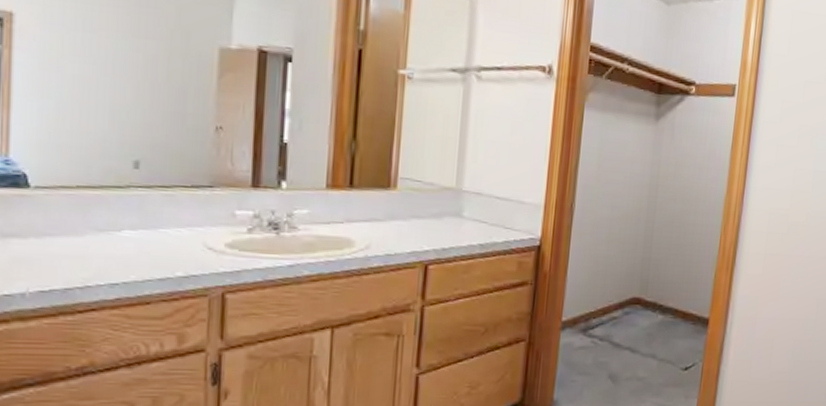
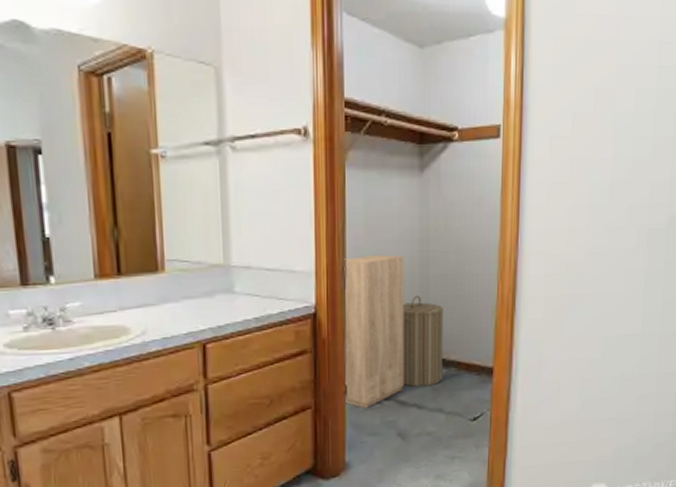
cabinet: none [560,194,633,346] -> present [344,254,404,408]
laundry hamper: none [619,239,666,331] -> present [403,295,443,387]

